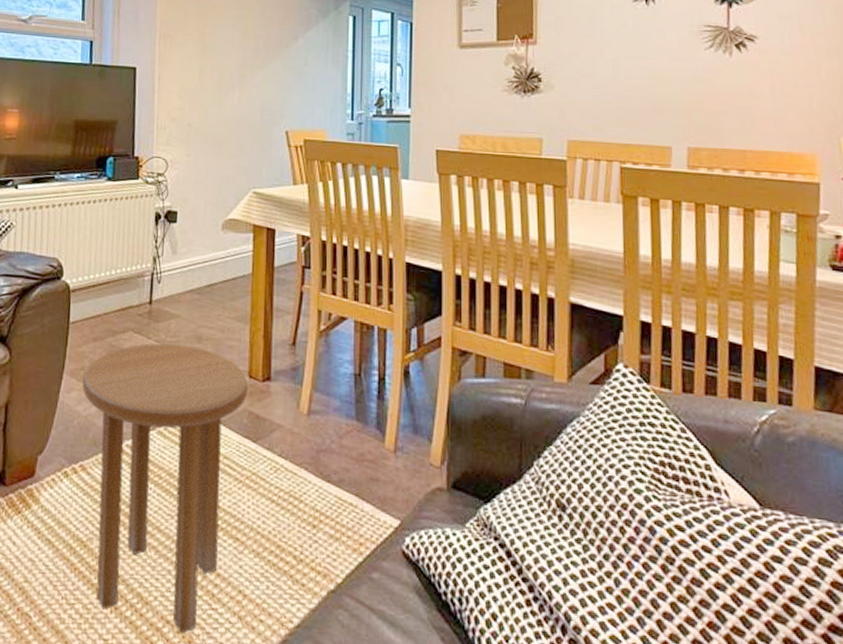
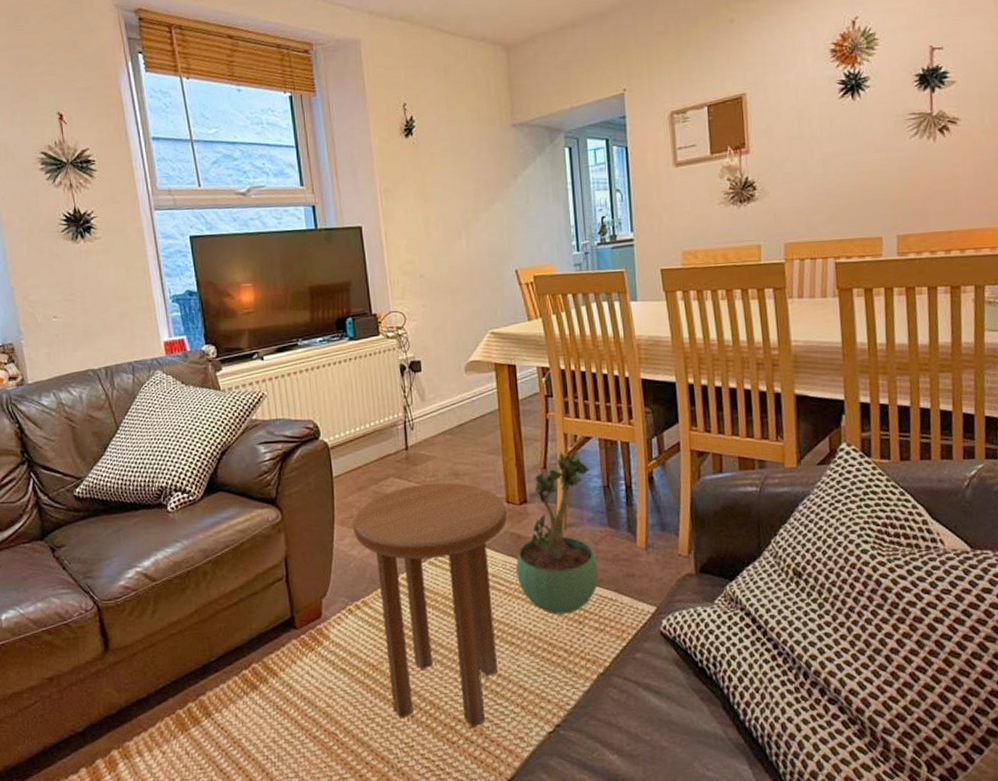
potted plant: none [250,329,342,514] -> present [516,452,599,615]

